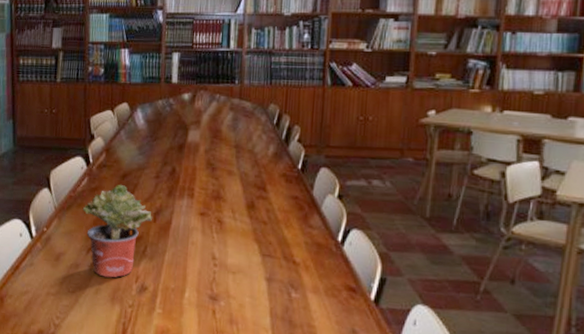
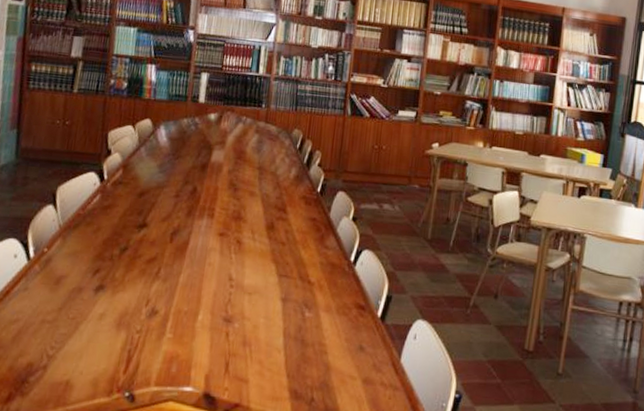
potted plant: present [82,185,152,278] -> none [91,203,169,302]

